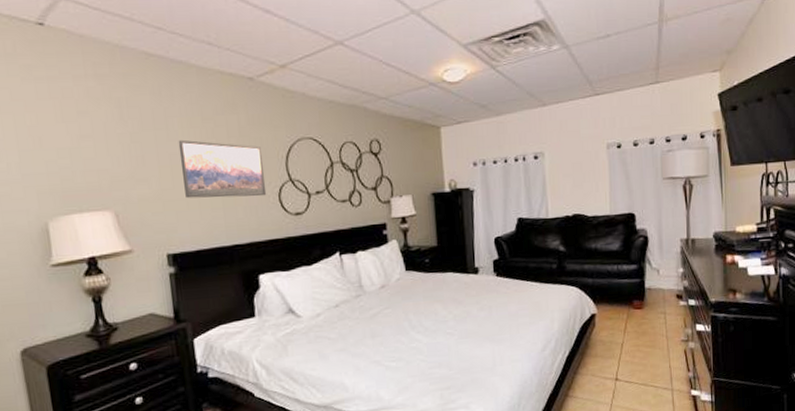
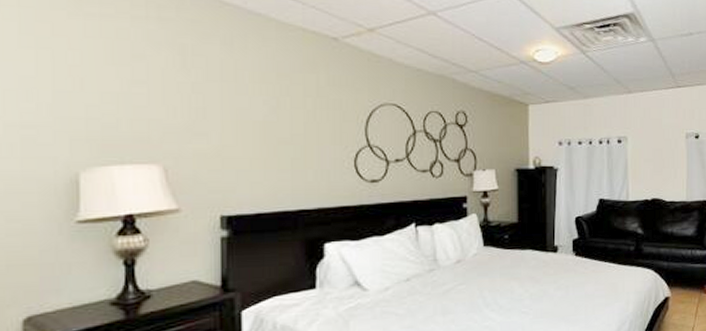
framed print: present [178,139,267,199] -> none [247,94,341,160]

